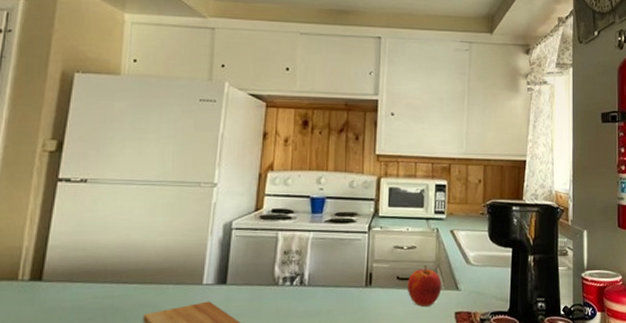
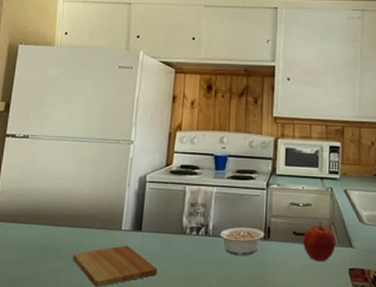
legume: none [306,274,367,306] -> present [210,228,265,256]

